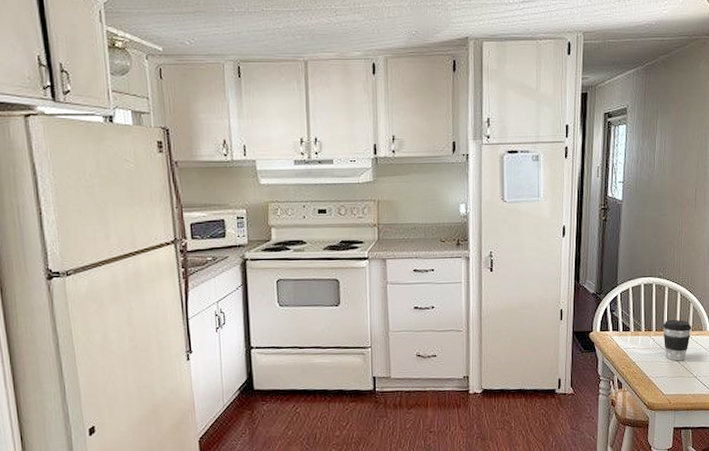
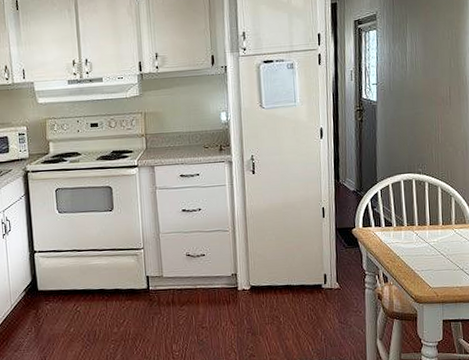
coffee cup: present [663,319,692,361] -> none [425,213,455,255]

